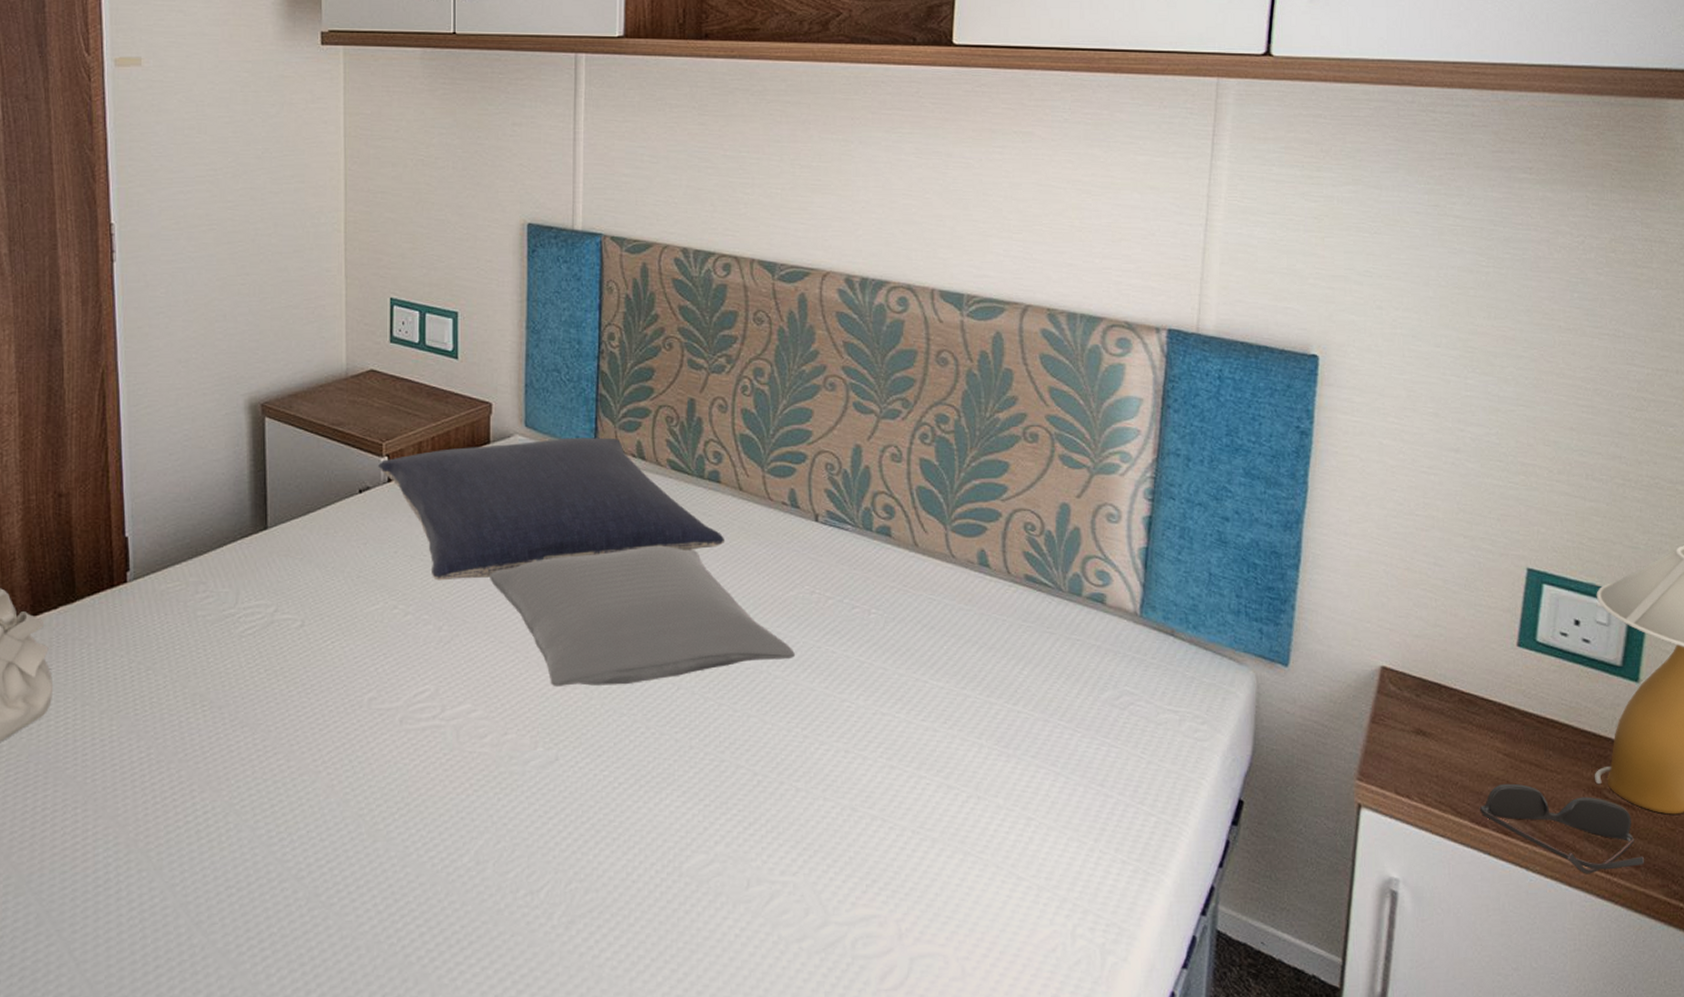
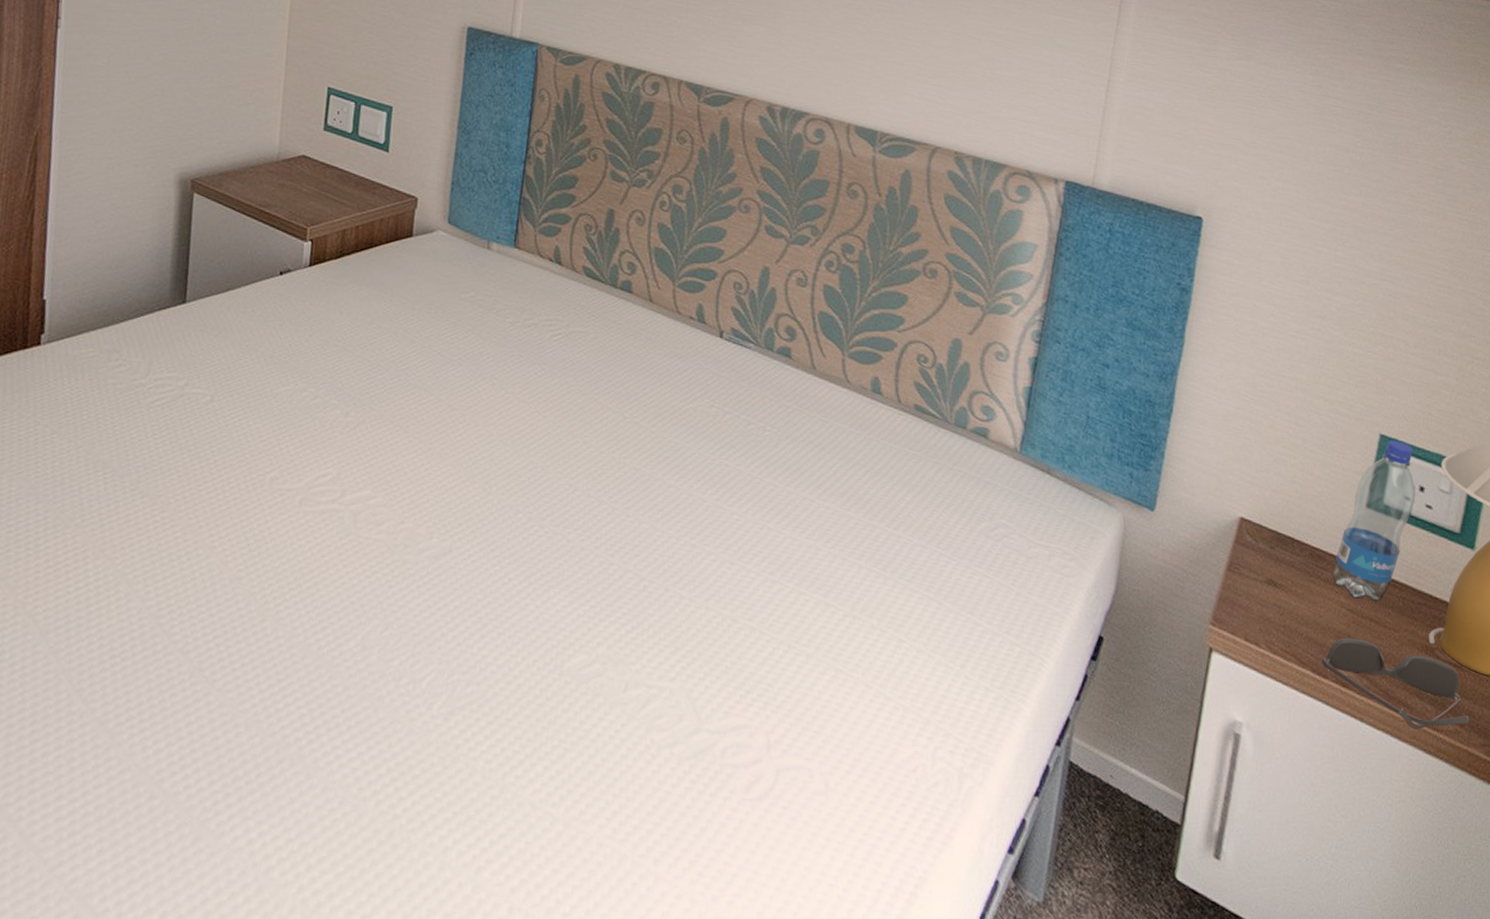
pillow: present [378,437,726,581] -> none [301,237,632,368]
pillow: present [490,545,796,688] -> none [400,348,691,483]
bottle: none [1486,573,1571,744] -> present [1333,440,1416,602]

